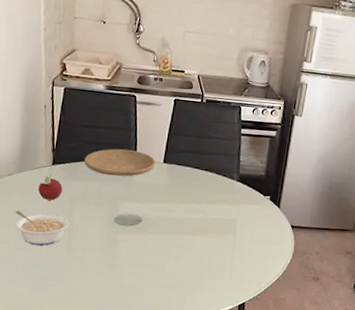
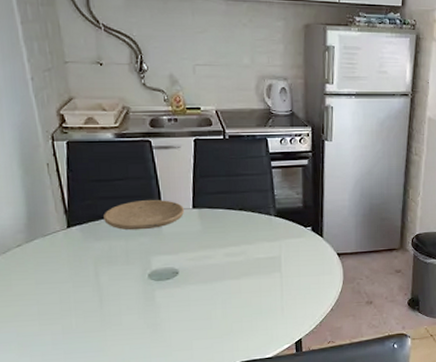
legume: present [15,211,69,246] -> none [32,281,98,318]
fruit: present [38,175,63,200] -> none [55,239,84,267]

